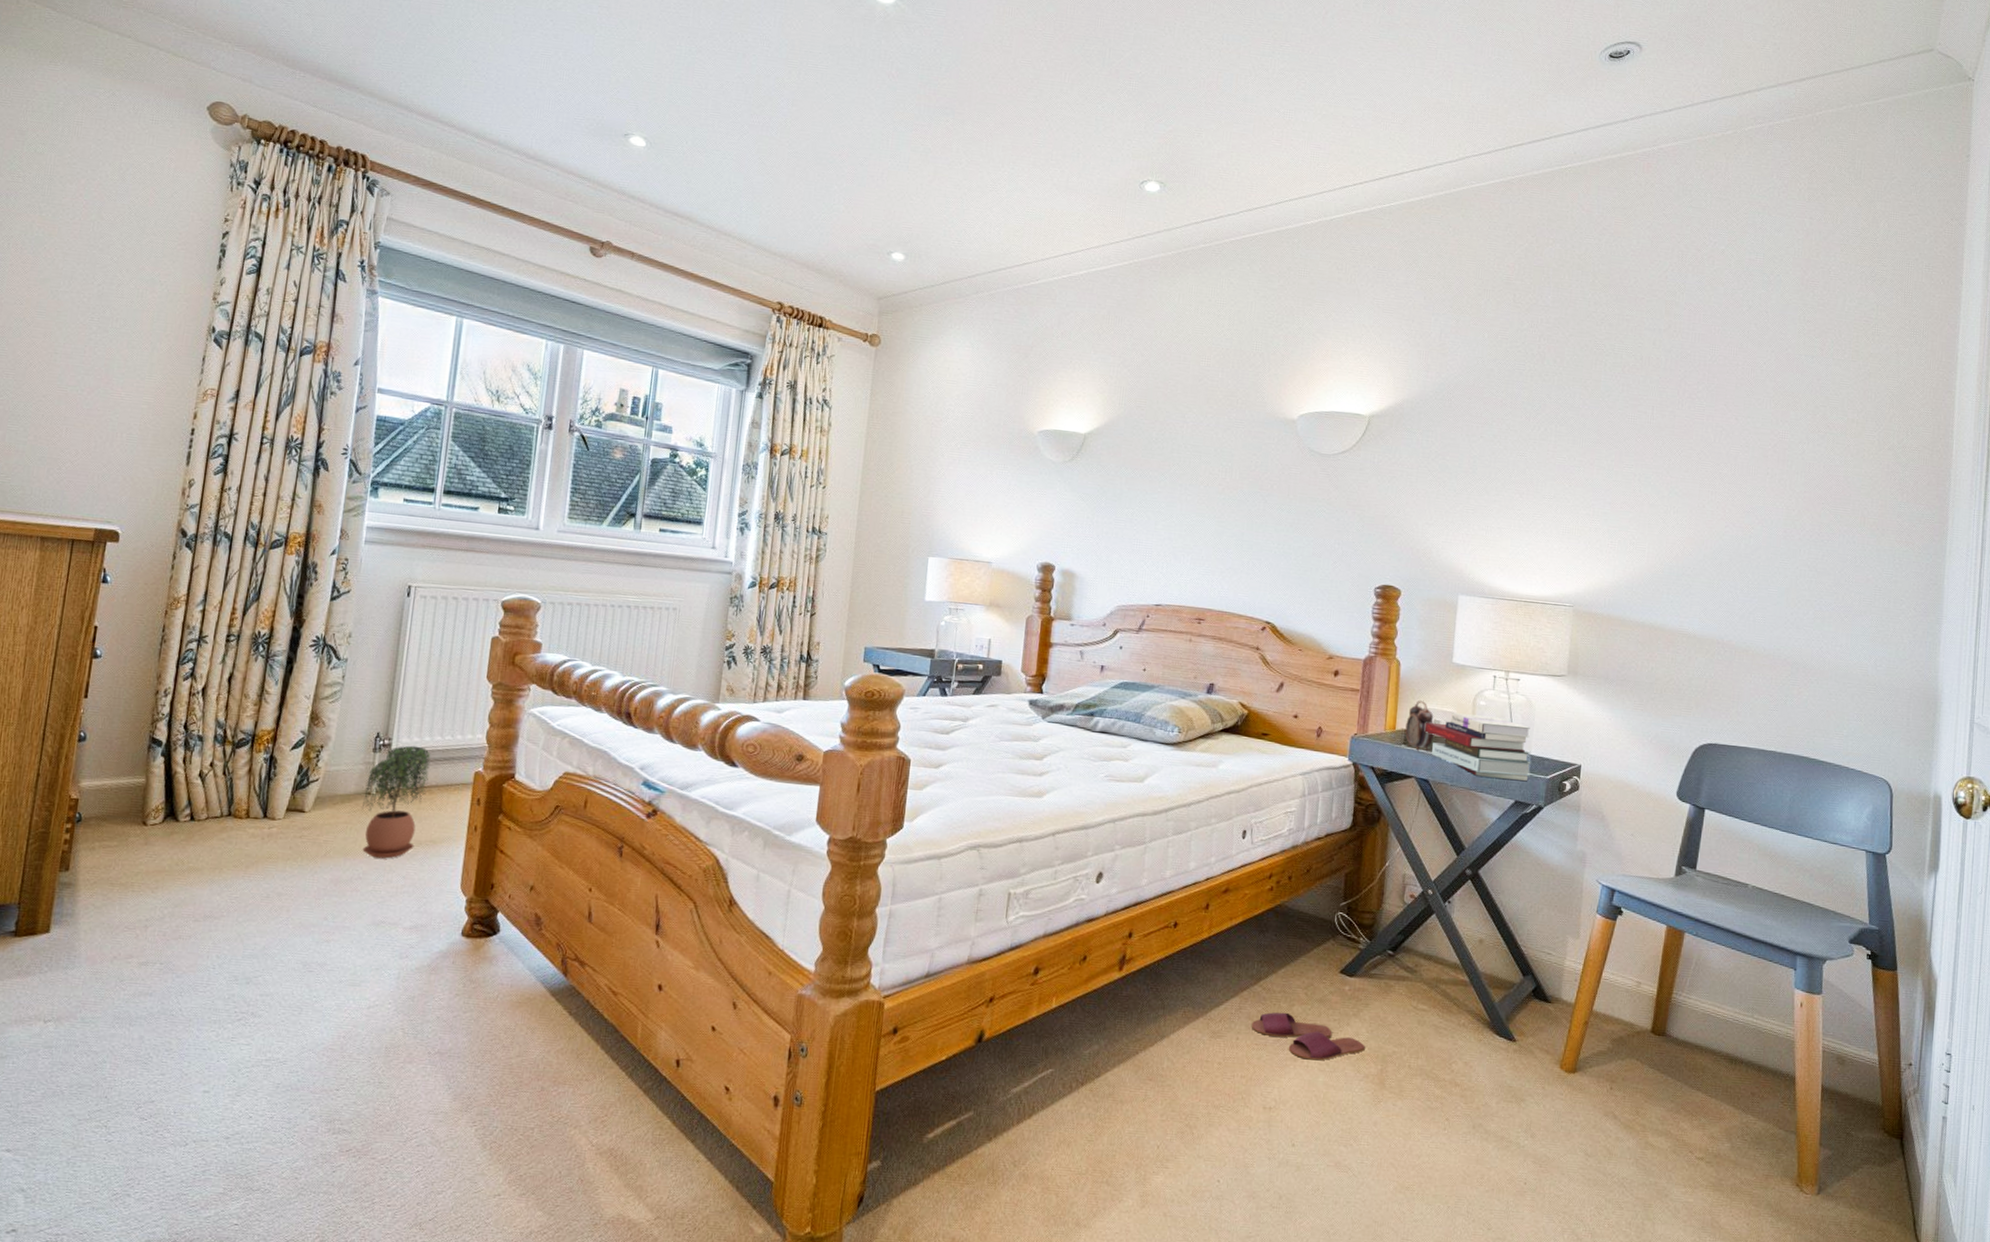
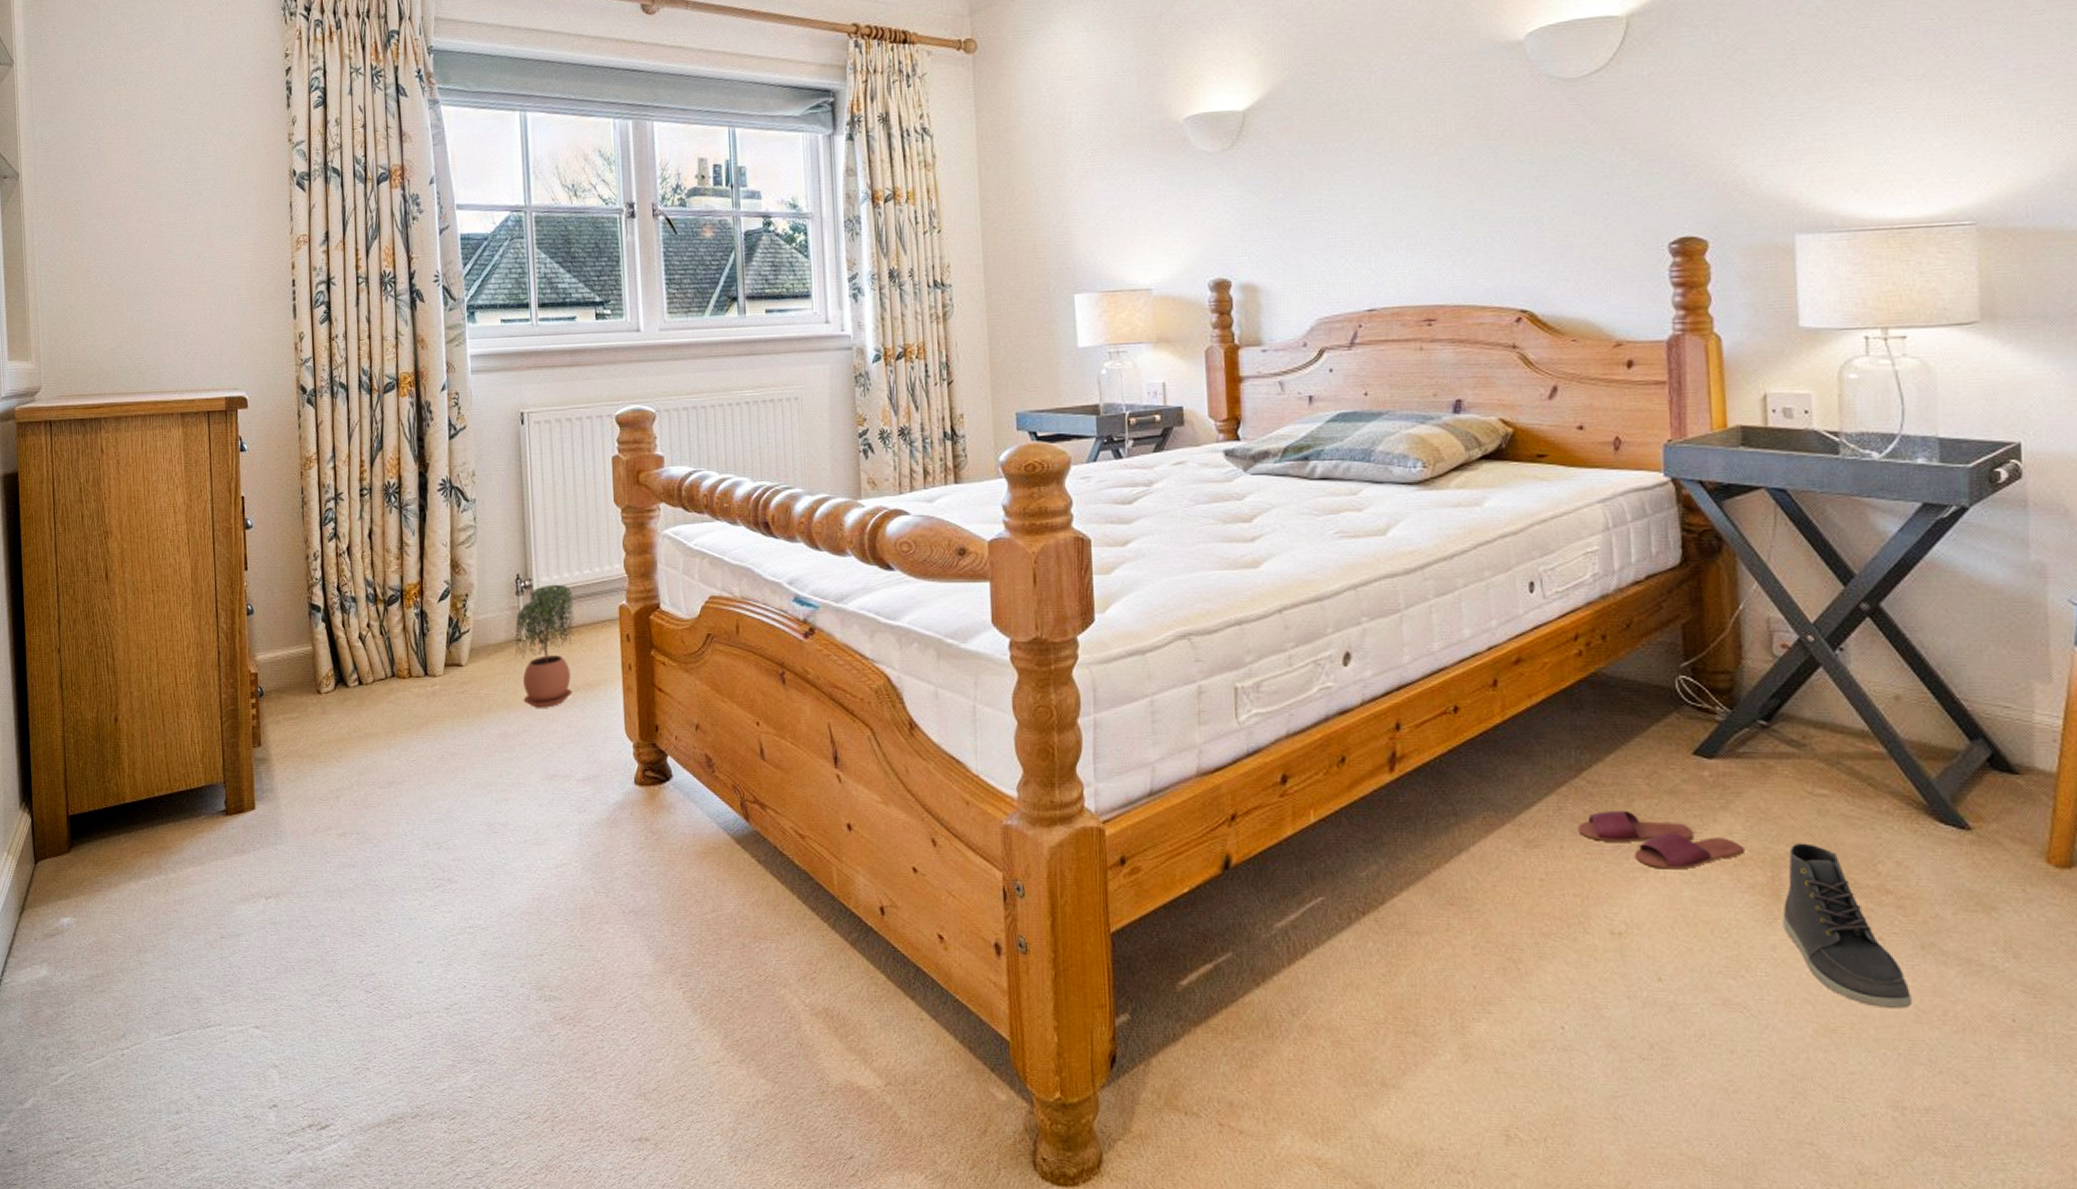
sneaker: none [1384,1044,1462,1173] -> present [1782,843,1912,1009]
alarm clock: present [1405,700,1434,751] -> none [1741,384,1785,452]
books: present [1425,713,1531,781] -> none [1771,392,1941,476]

